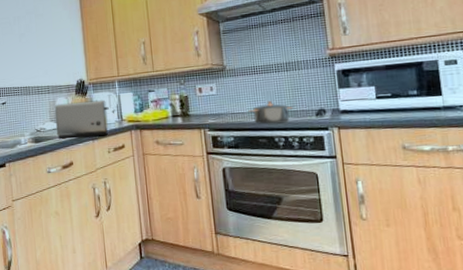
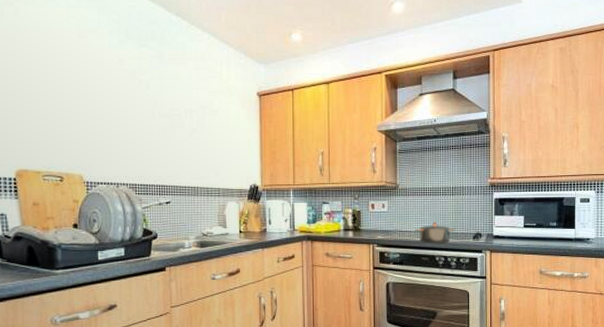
toaster: present [54,100,109,139] -> none [224,208,282,246]

